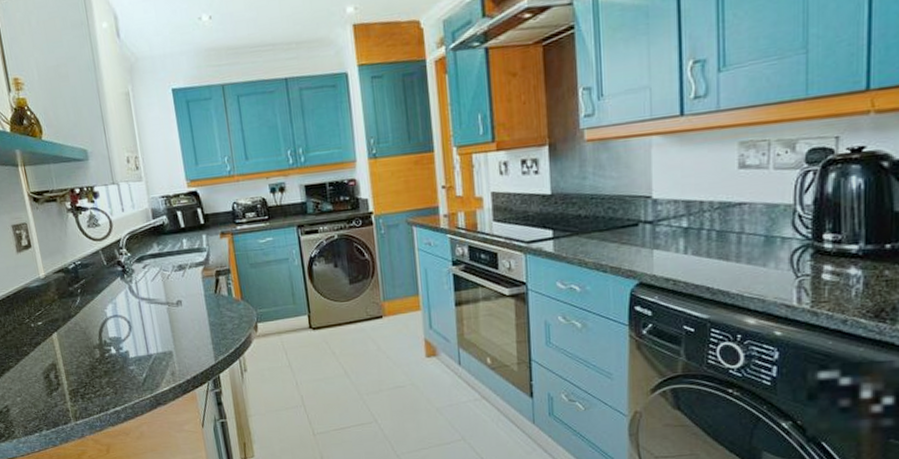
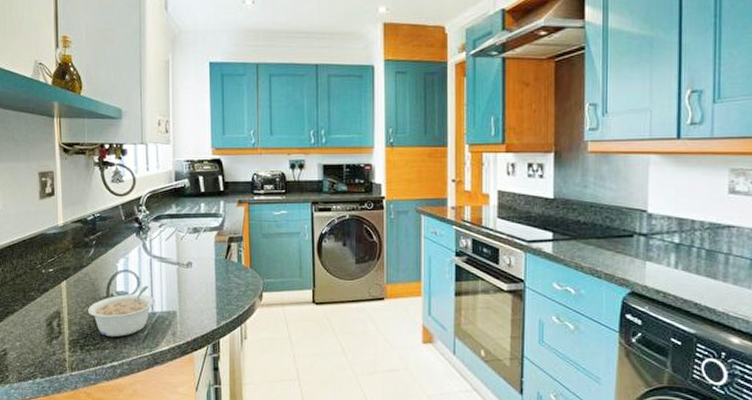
legume: none [83,328,150,383] -> present [88,285,155,337]

